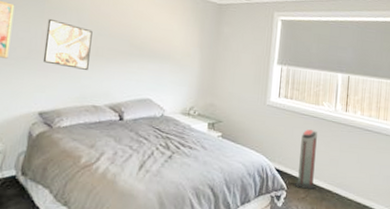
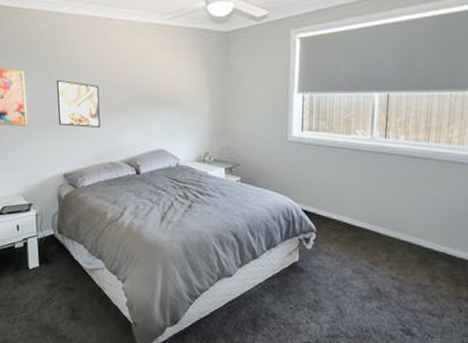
air purifier: present [294,129,317,191] -> none [324,164,351,230]

